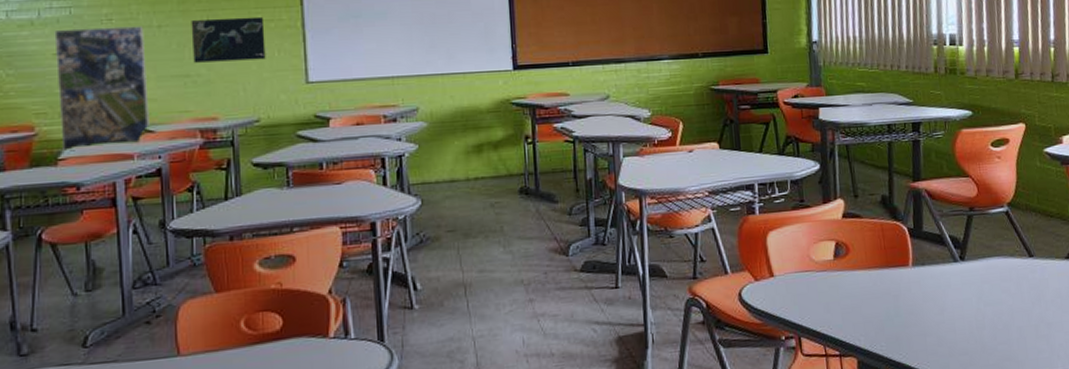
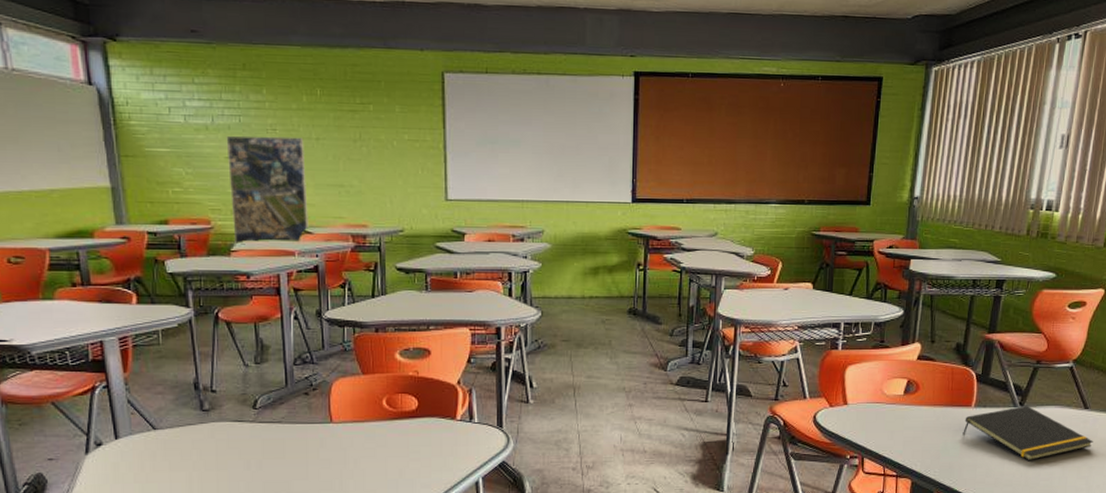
map: present [191,16,267,63] -> none [345,135,412,176]
notepad: none [904,259,1046,324] -> present [963,406,1094,461]

